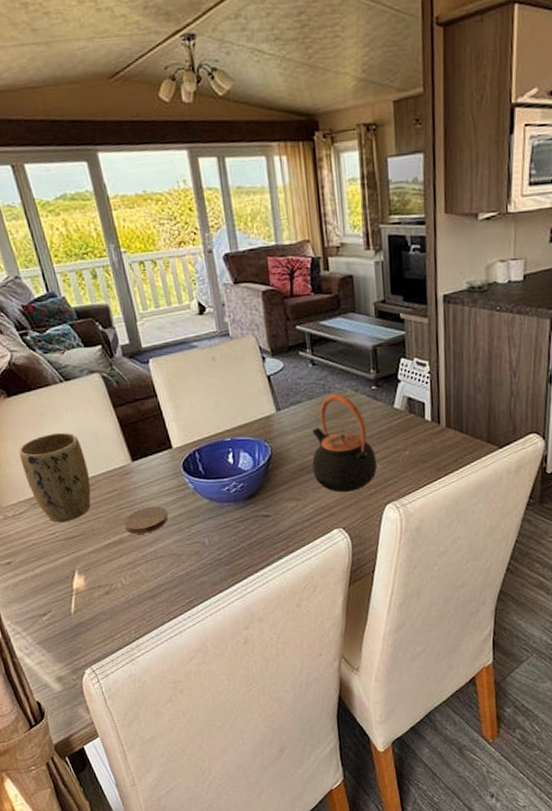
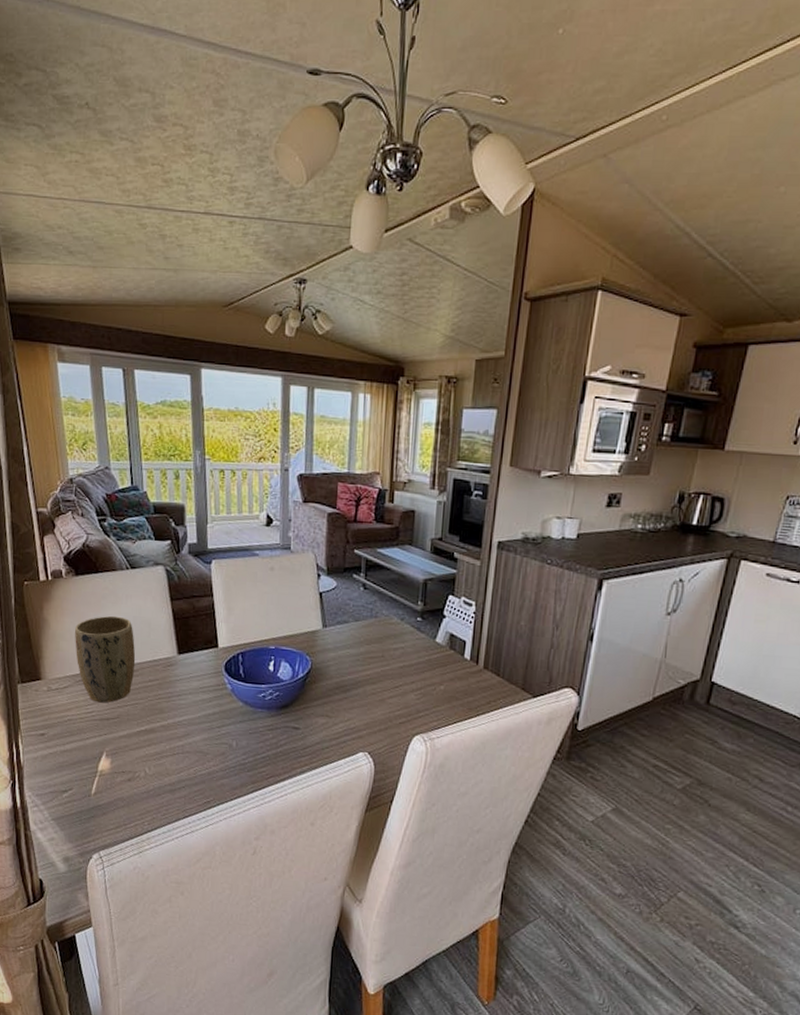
coaster: present [124,506,169,534] -> none [159,700,202,727]
teapot: present [312,393,377,493] -> none [348,619,411,718]

